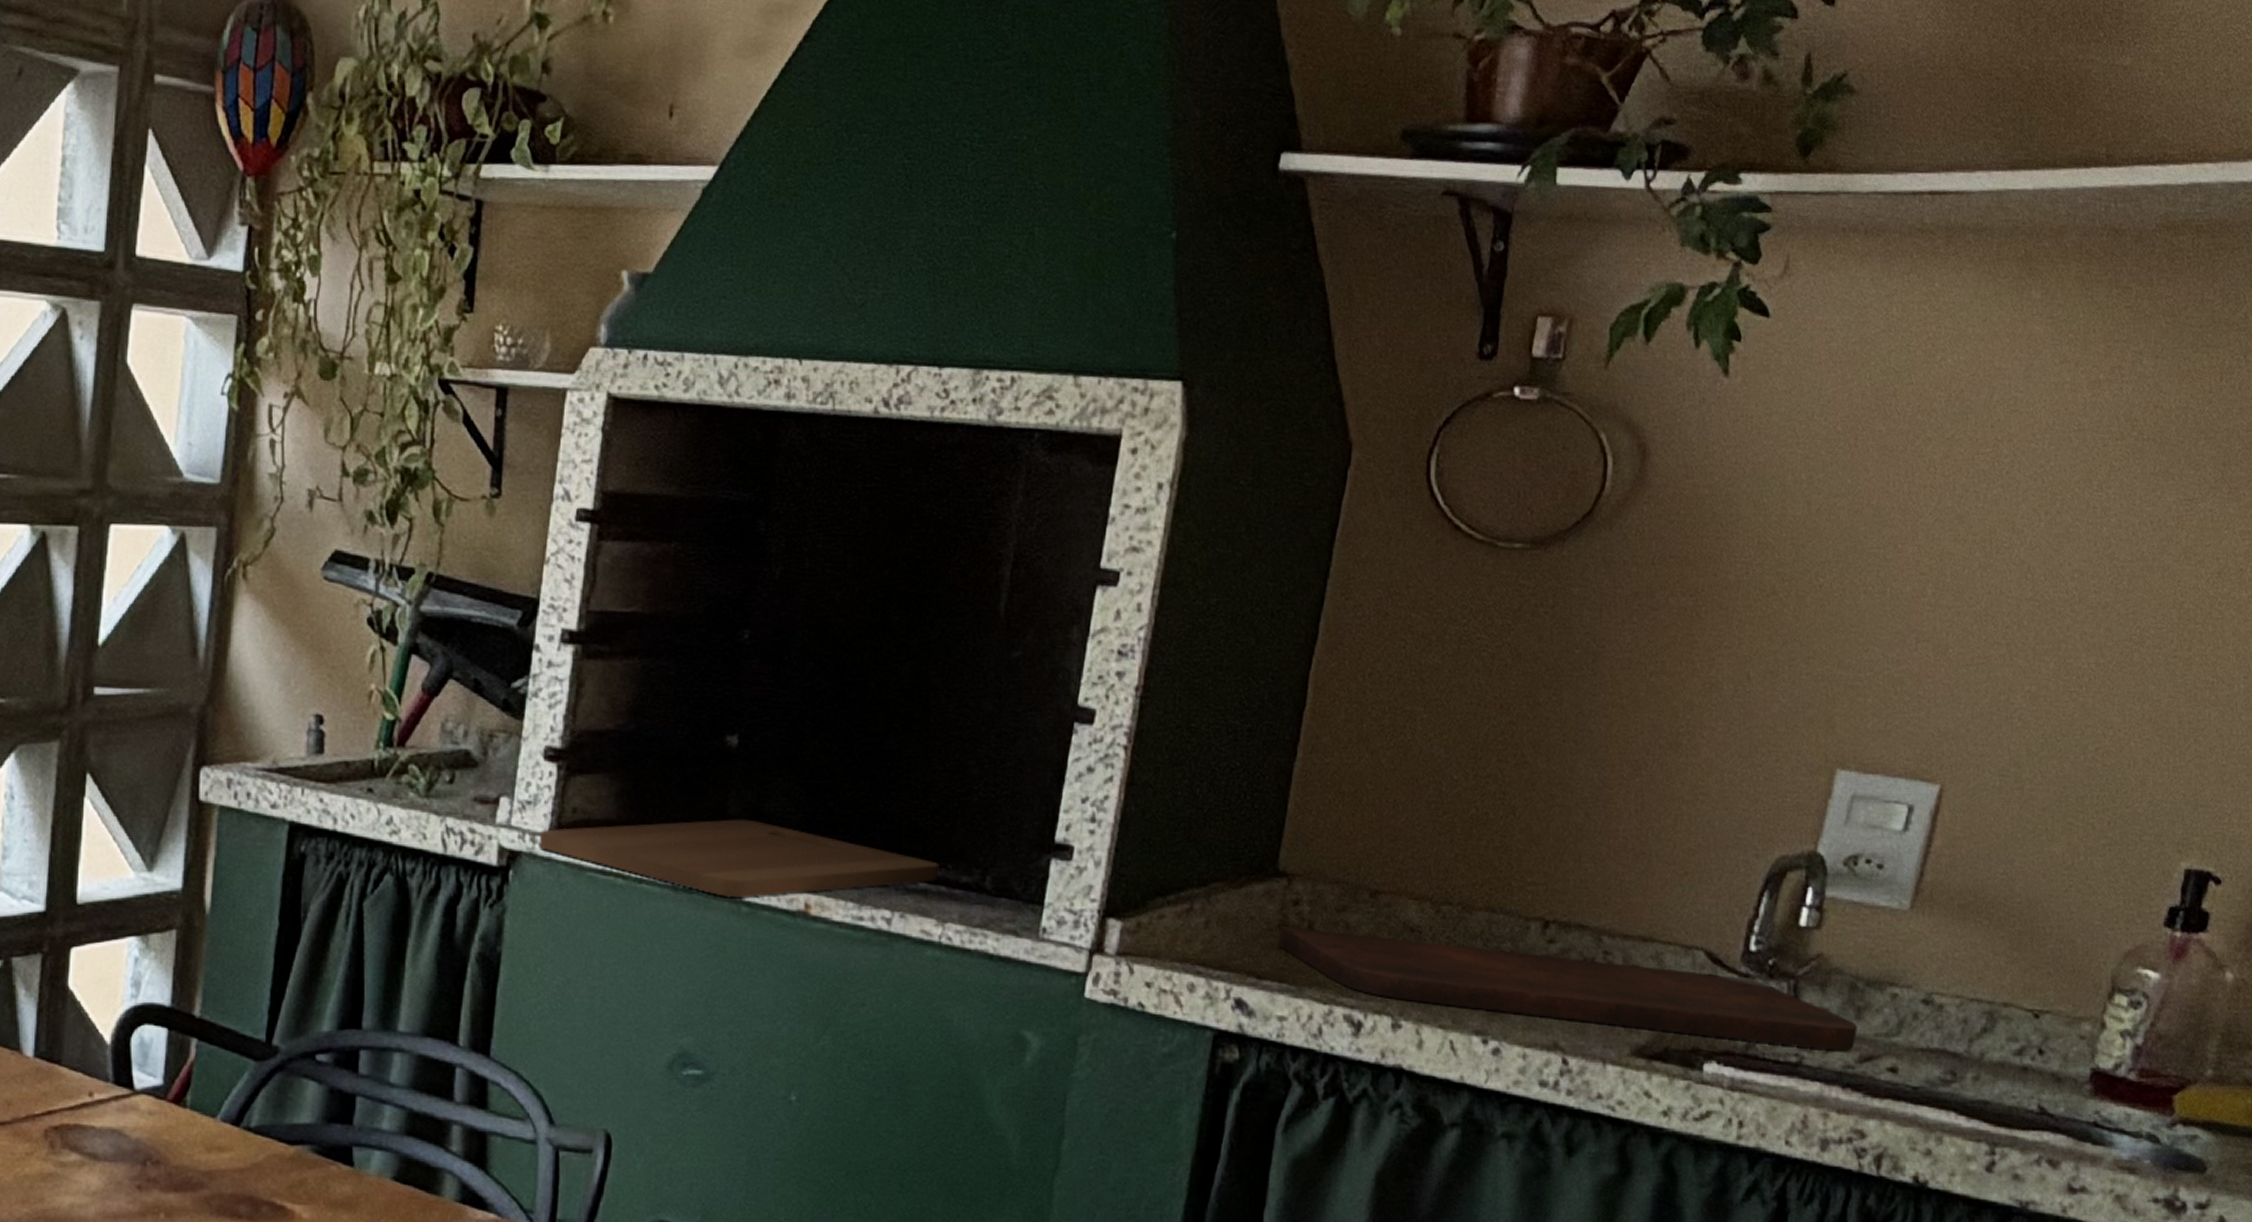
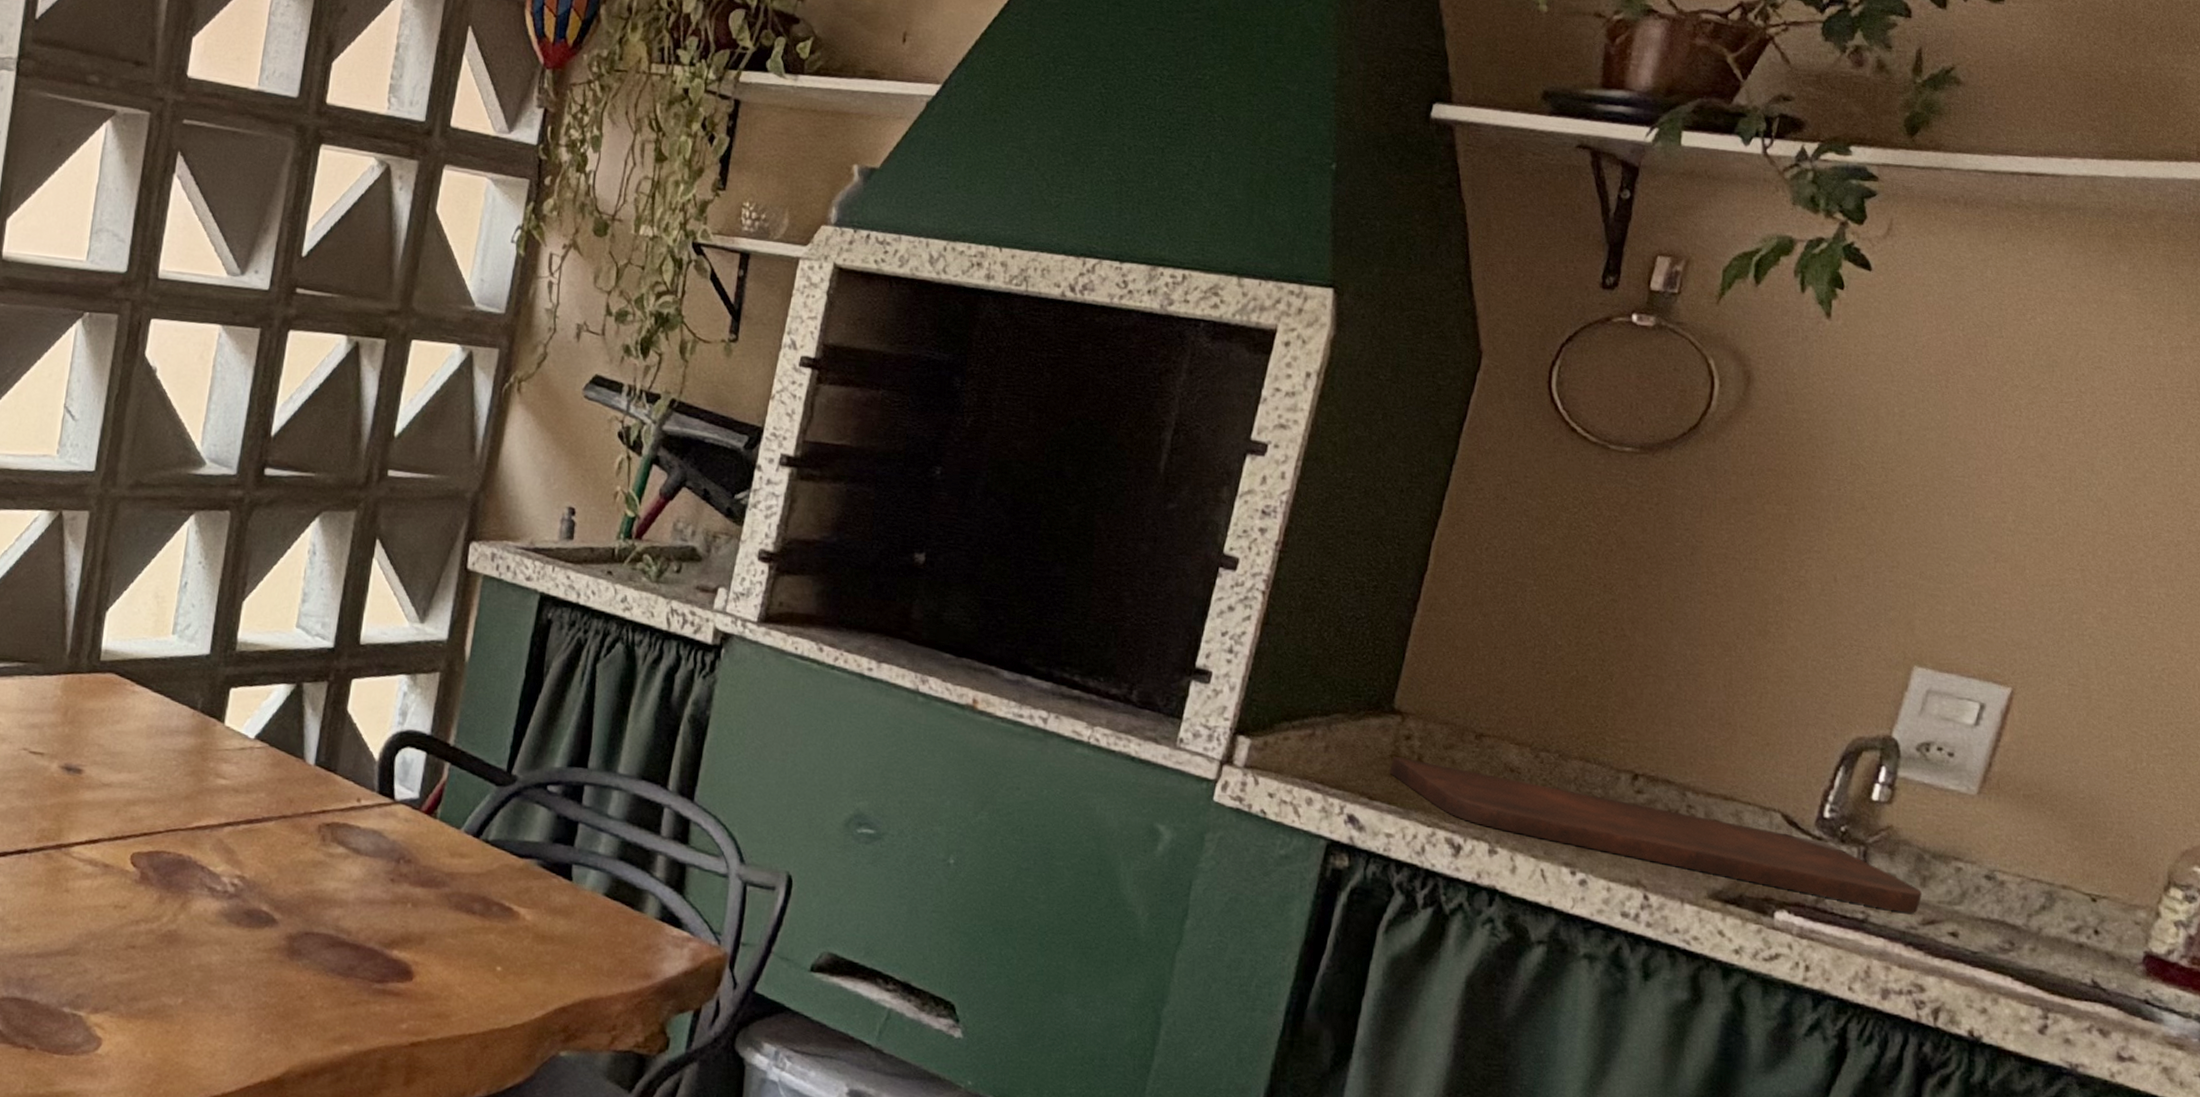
cutting board: present [539,819,940,897] -> none [748,617,1093,691]

